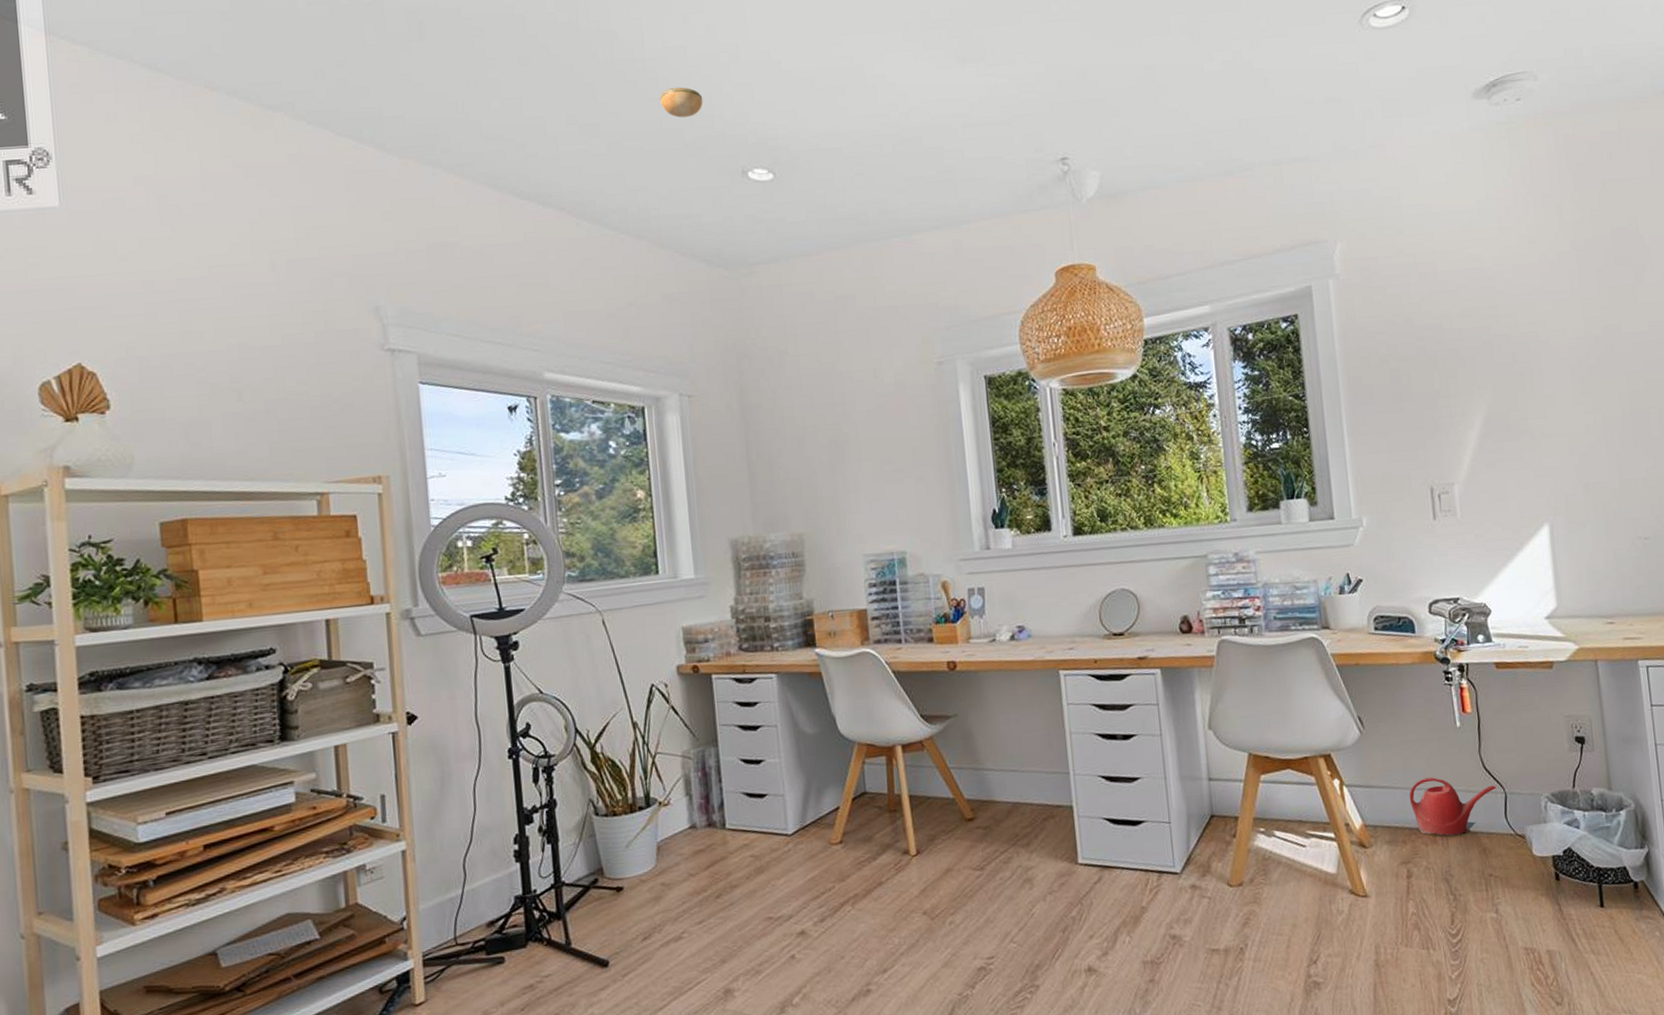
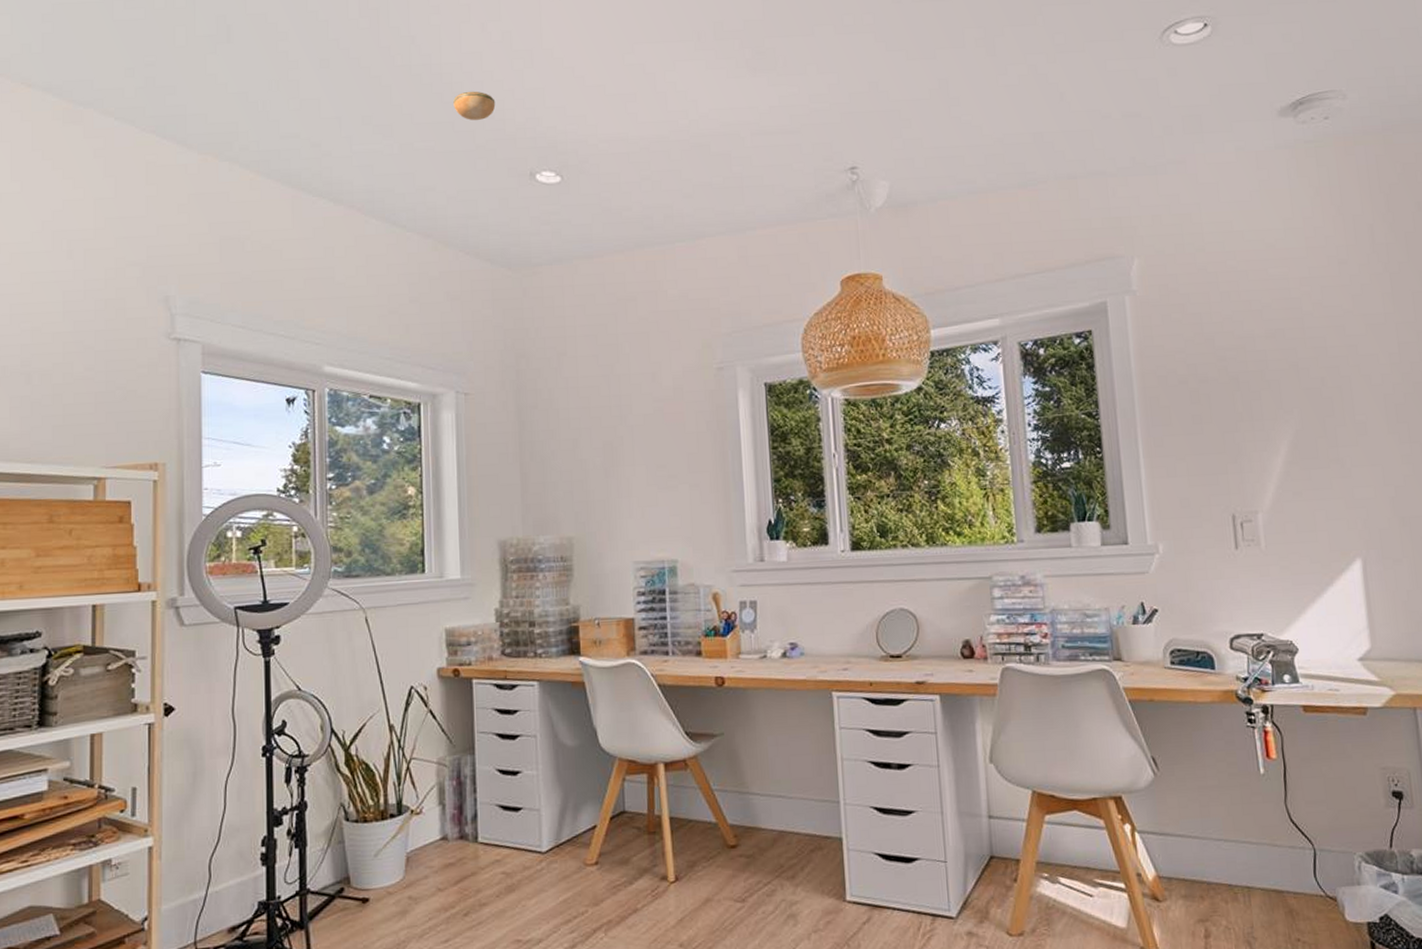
watering can: present [1409,777,1497,837] -> none [1207,827,1305,894]

